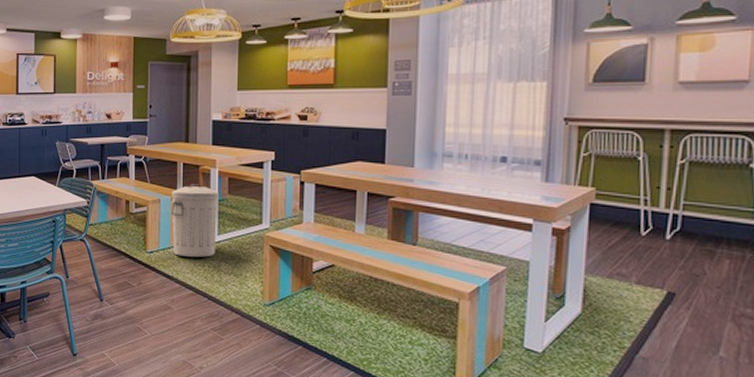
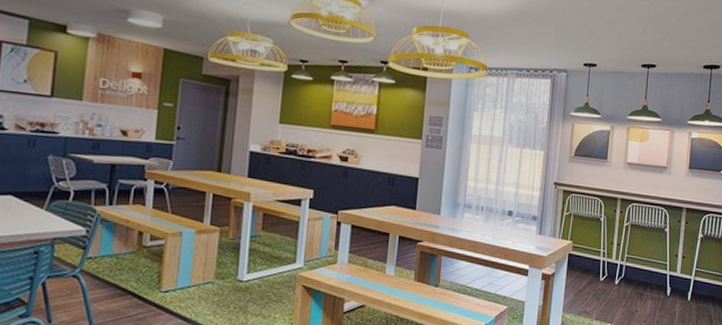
trash can: present [172,184,219,257] -> none [193,217,251,297]

